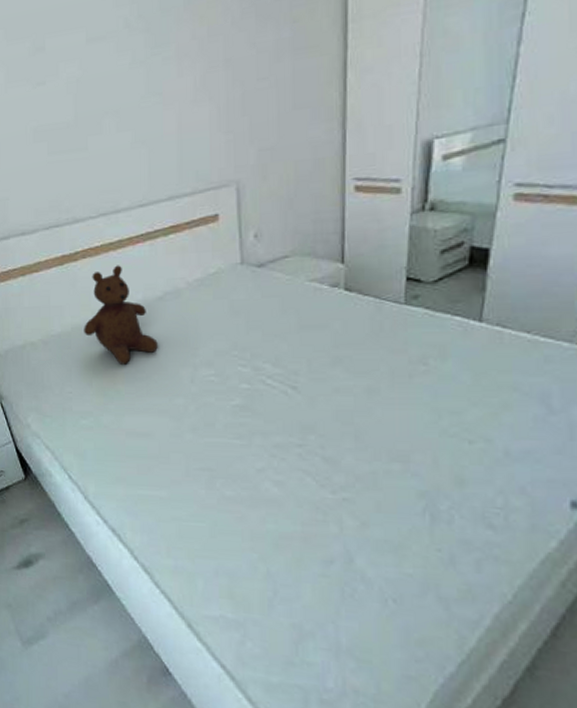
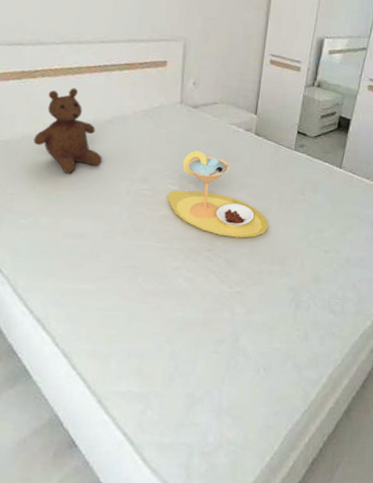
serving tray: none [238,321,379,429] -> present [167,150,269,238]

